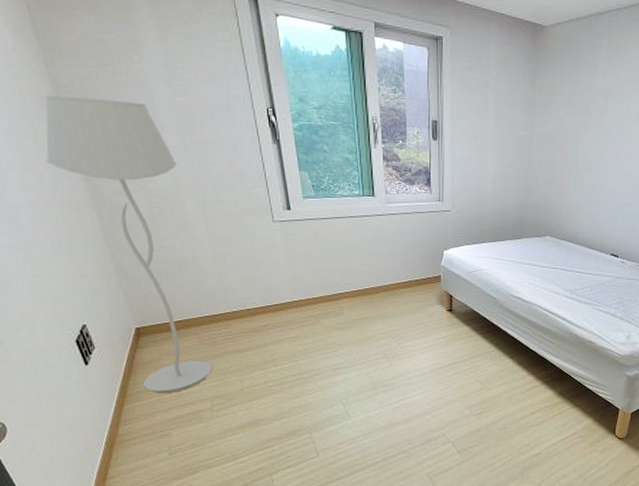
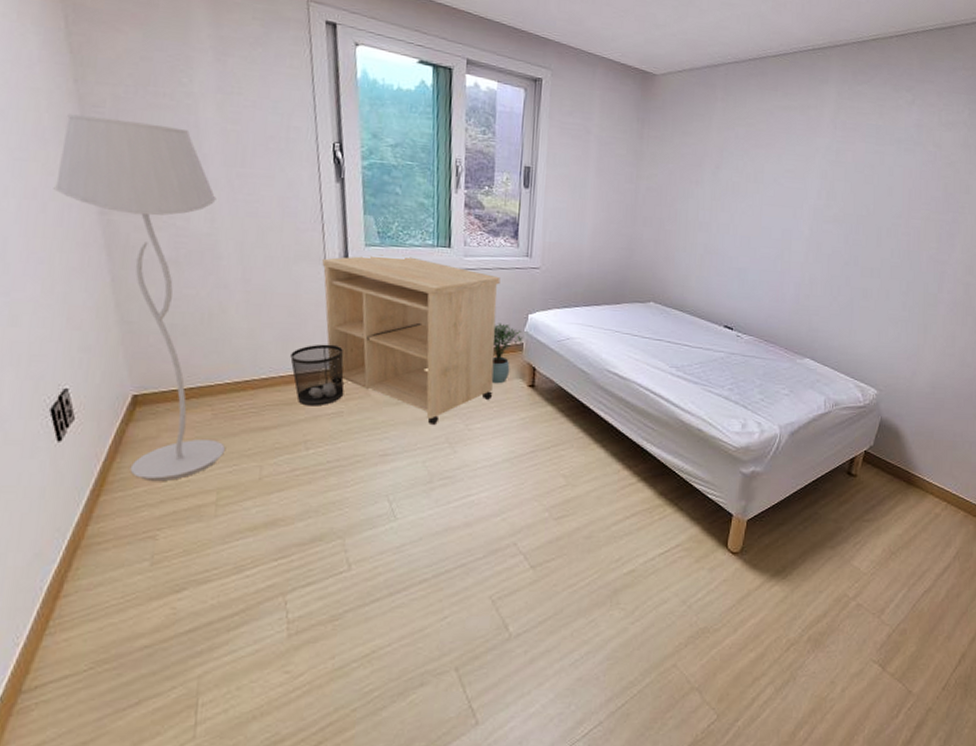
waste bin: none [253,282,299,332] -> present [290,344,344,406]
desk: none [270,204,419,344] -> present [322,254,500,424]
potted plant: none [415,259,440,310] -> present [491,322,523,384]

